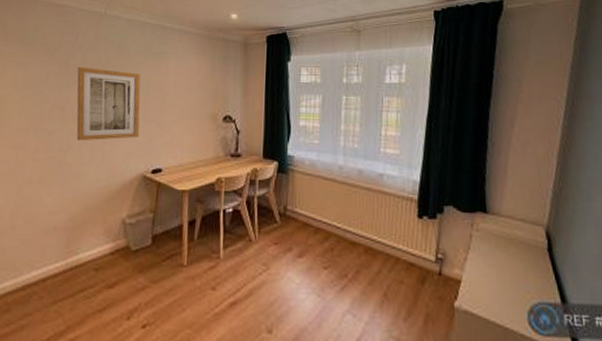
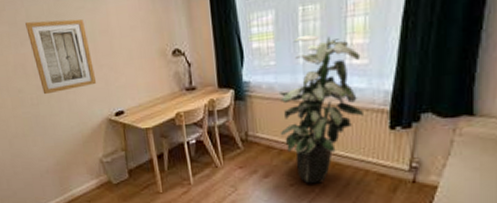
indoor plant: none [317,121,395,269] -> present [278,34,363,184]

